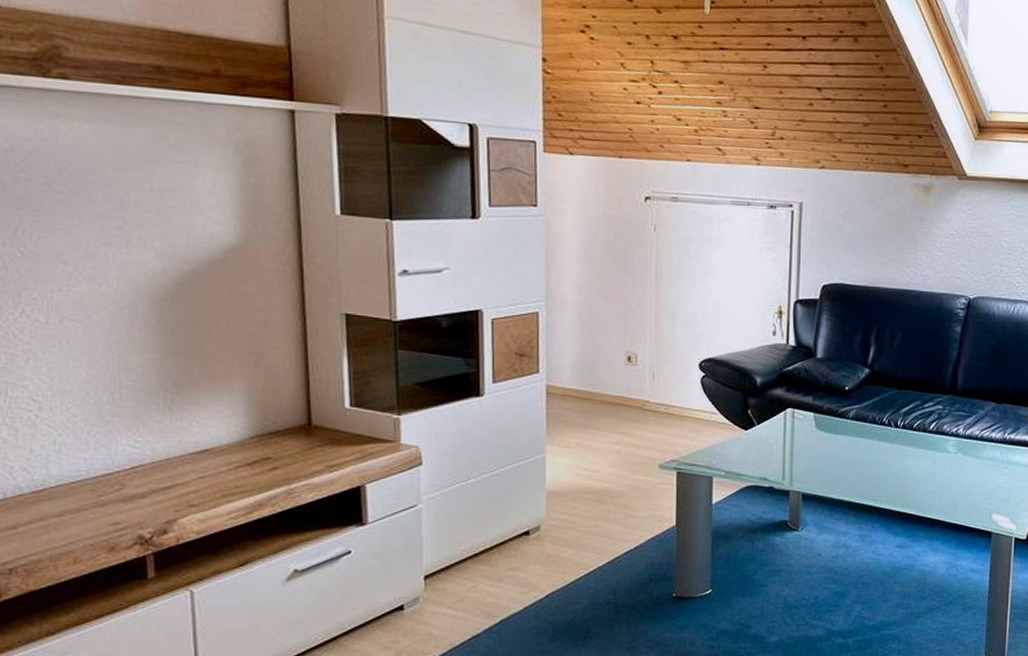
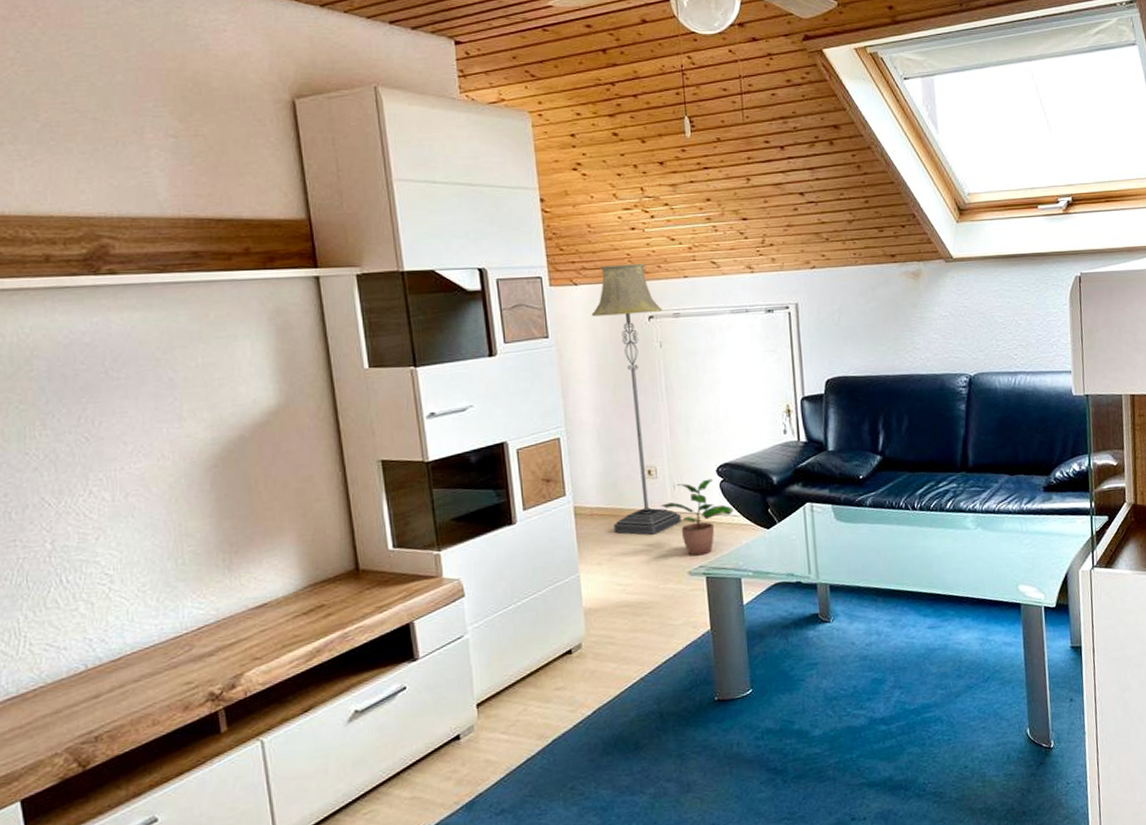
floor lamp: none [585,138,661,423] -> present [591,263,682,535]
potted plant: none [638,372,713,449] -> present [661,478,734,556]

